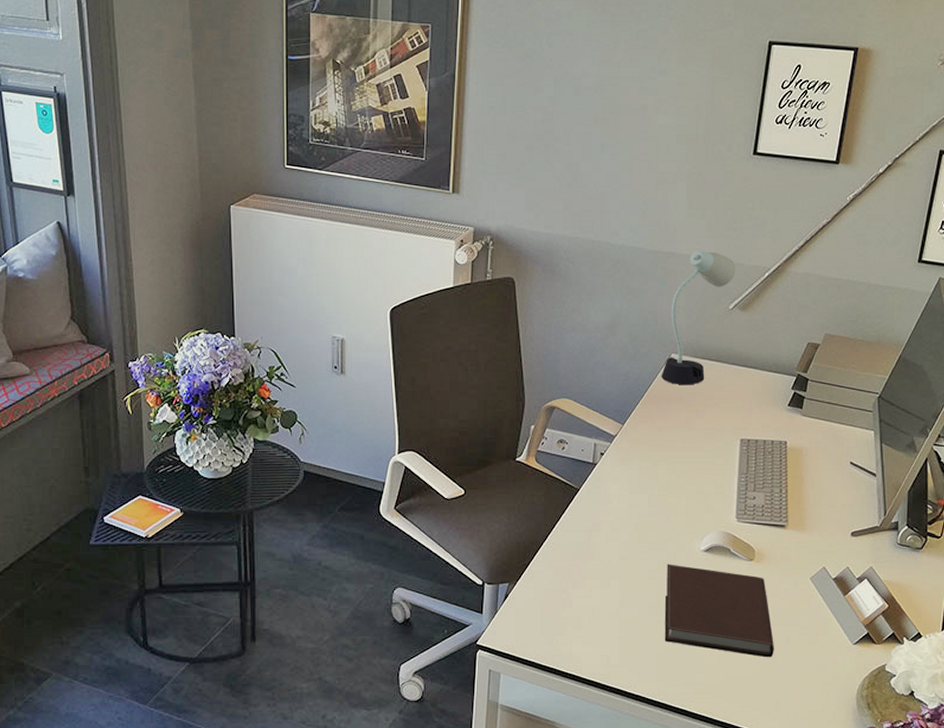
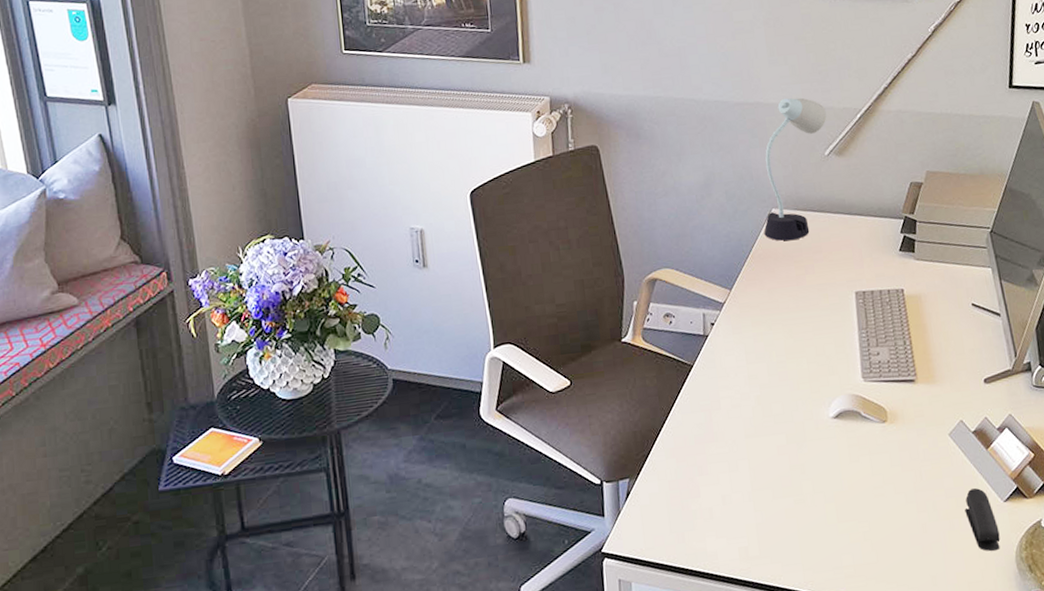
notebook: present [664,564,774,658] -> none [796,436,922,528]
stapler: none [815,630,845,687] -> present [965,488,1000,552]

